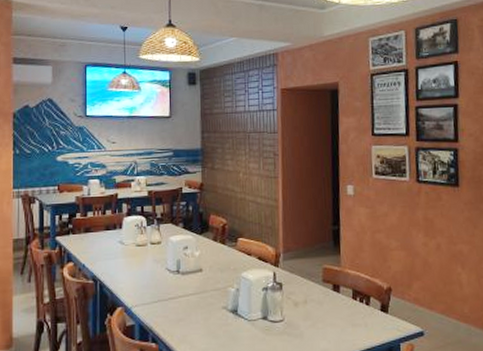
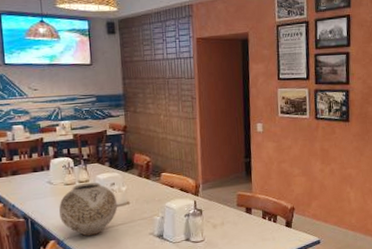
vase: none [129,244,190,306] -> present [59,182,118,237]

